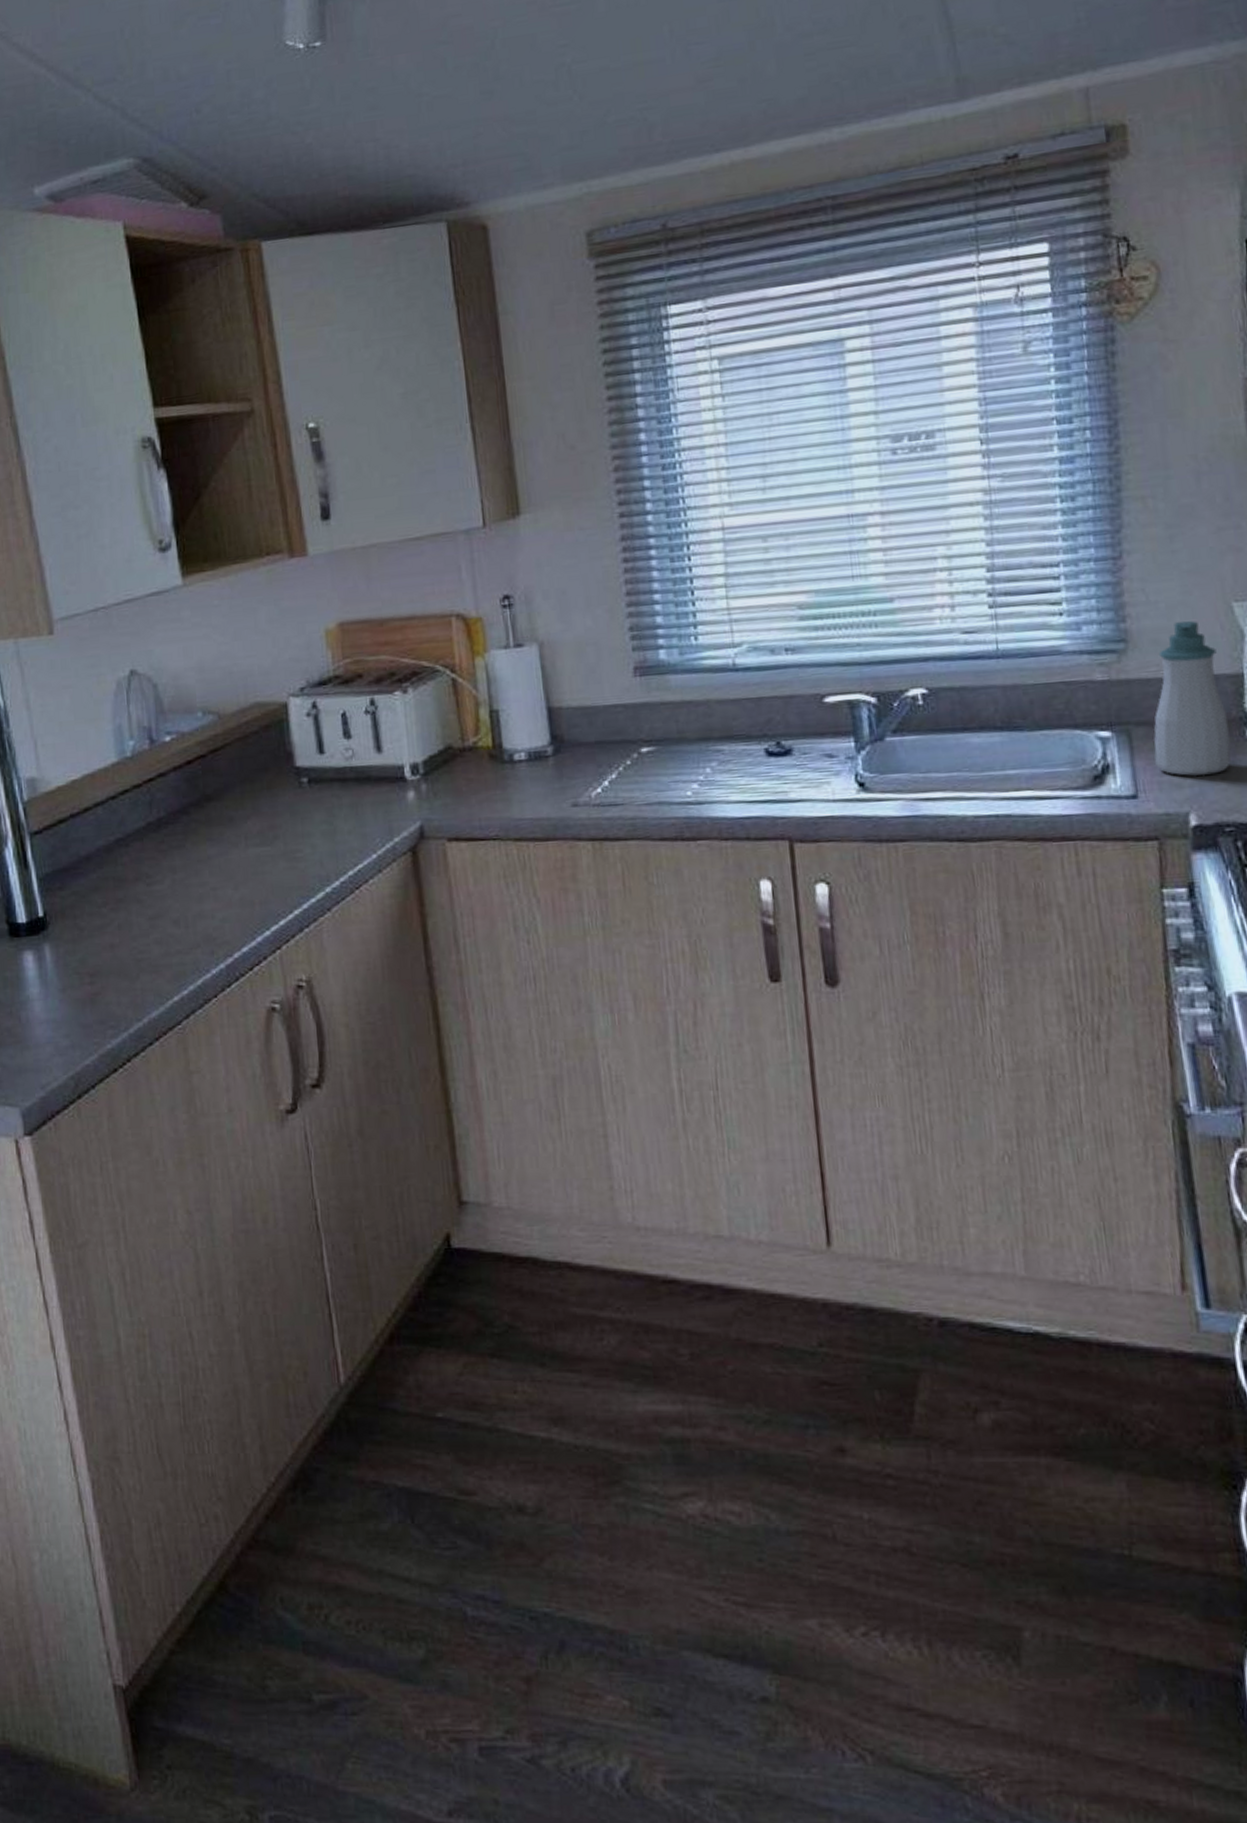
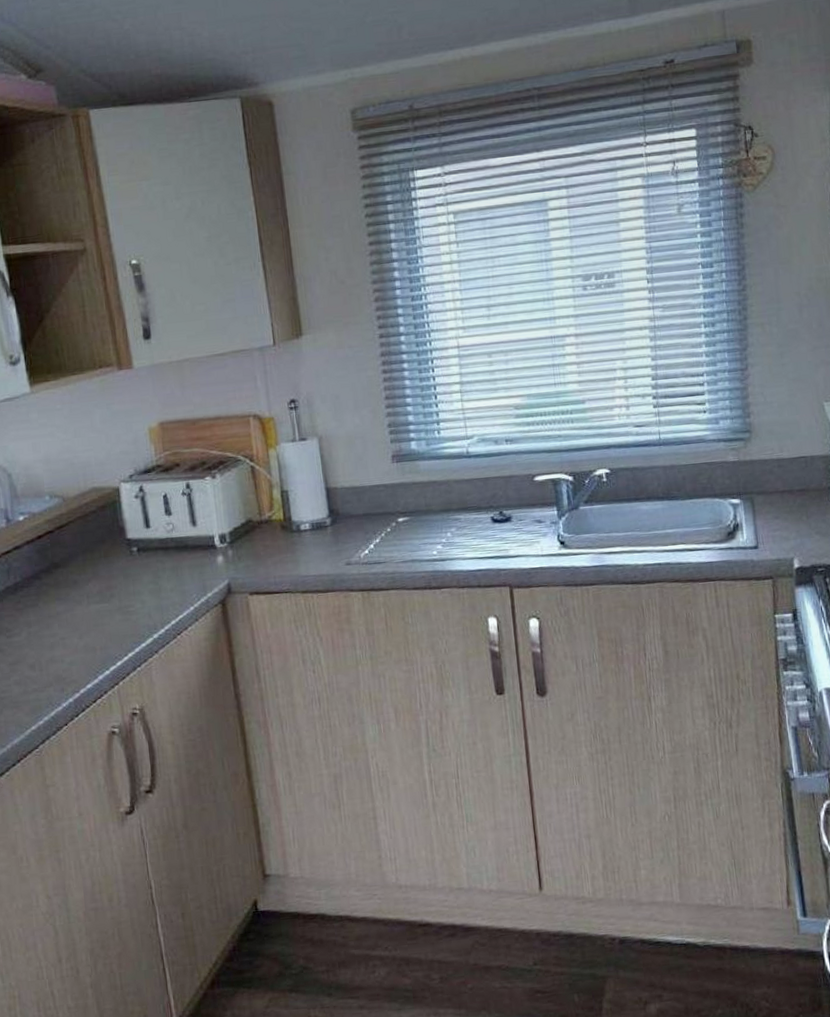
soap bottle: present [1153,621,1232,777] -> none [769,416,823,532]

